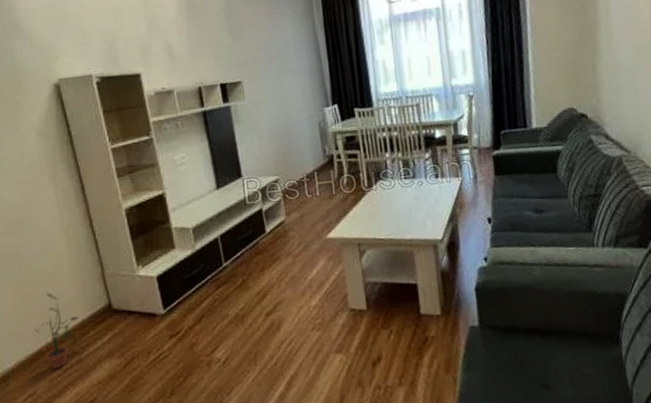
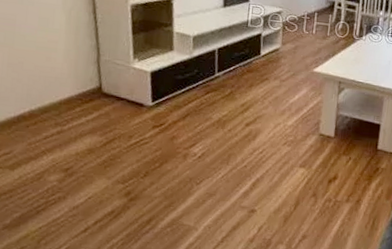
potted plant: present [34,292,79,370] -> none [19,64,67,135]

